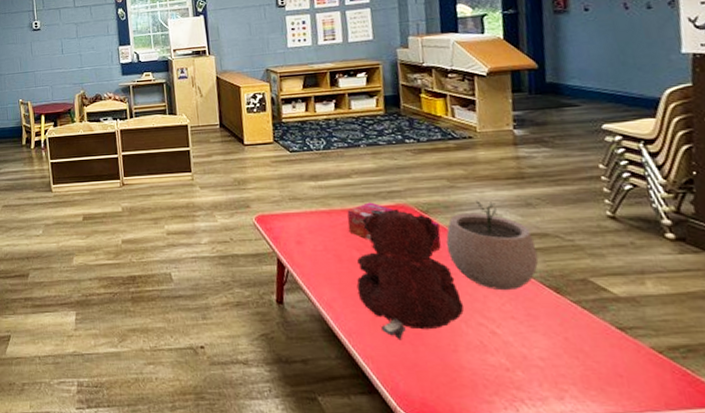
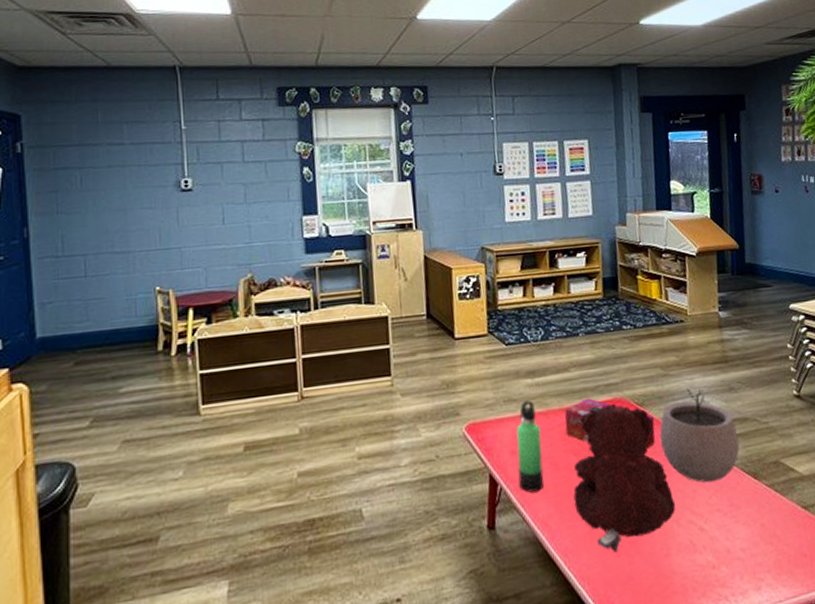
thermos bottle: none [301,199,328,278] -> present [516,399,544,493]

